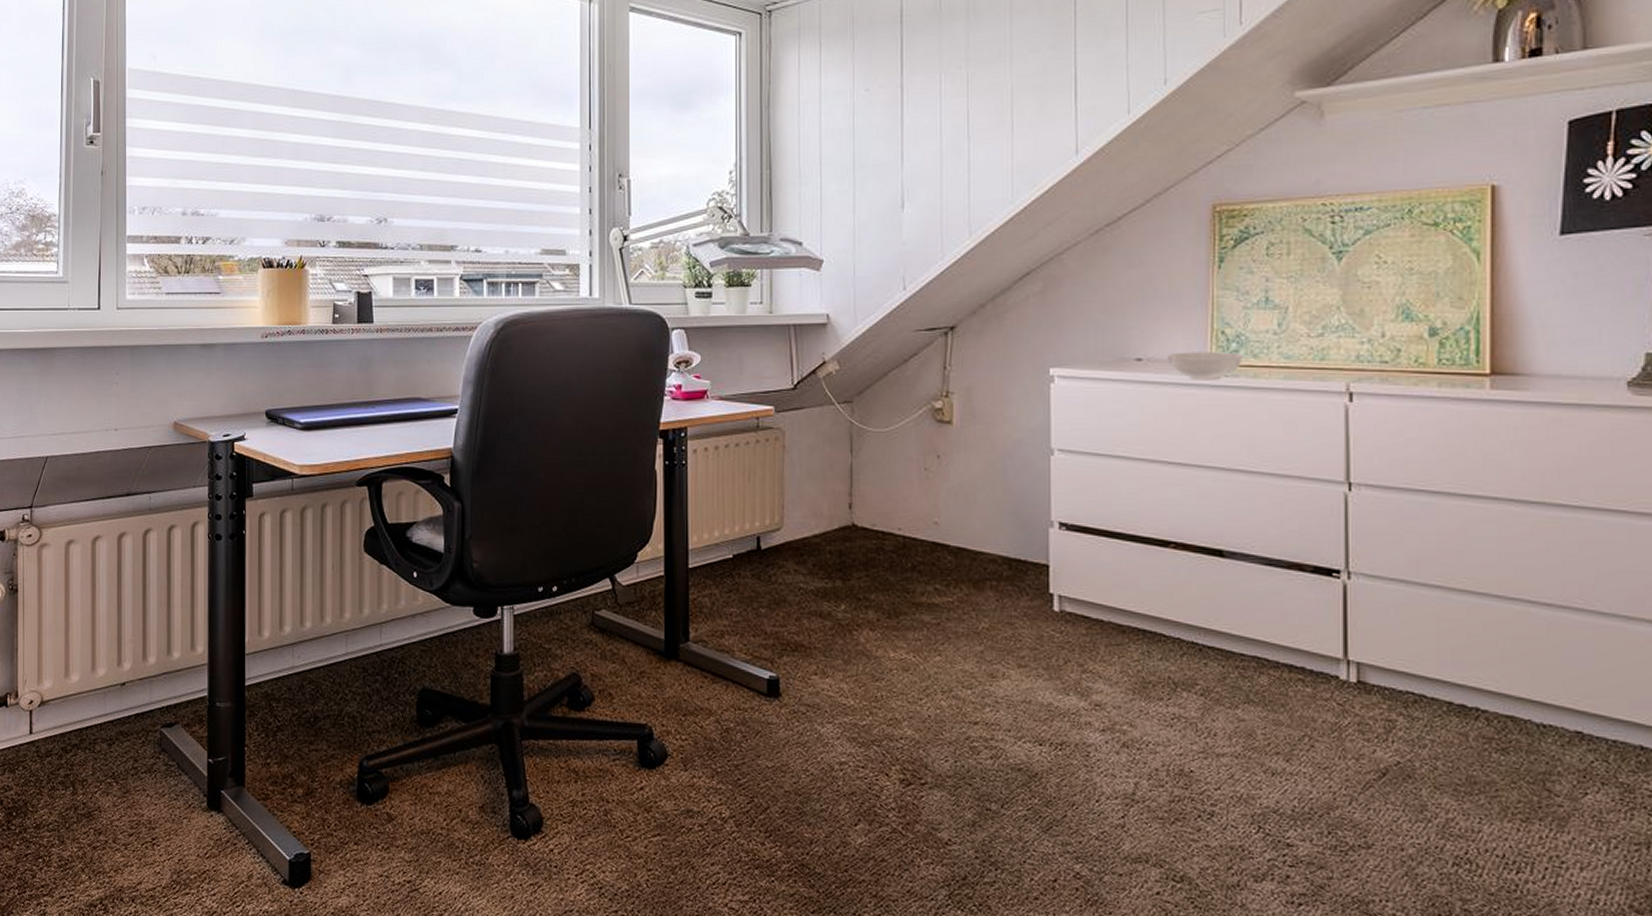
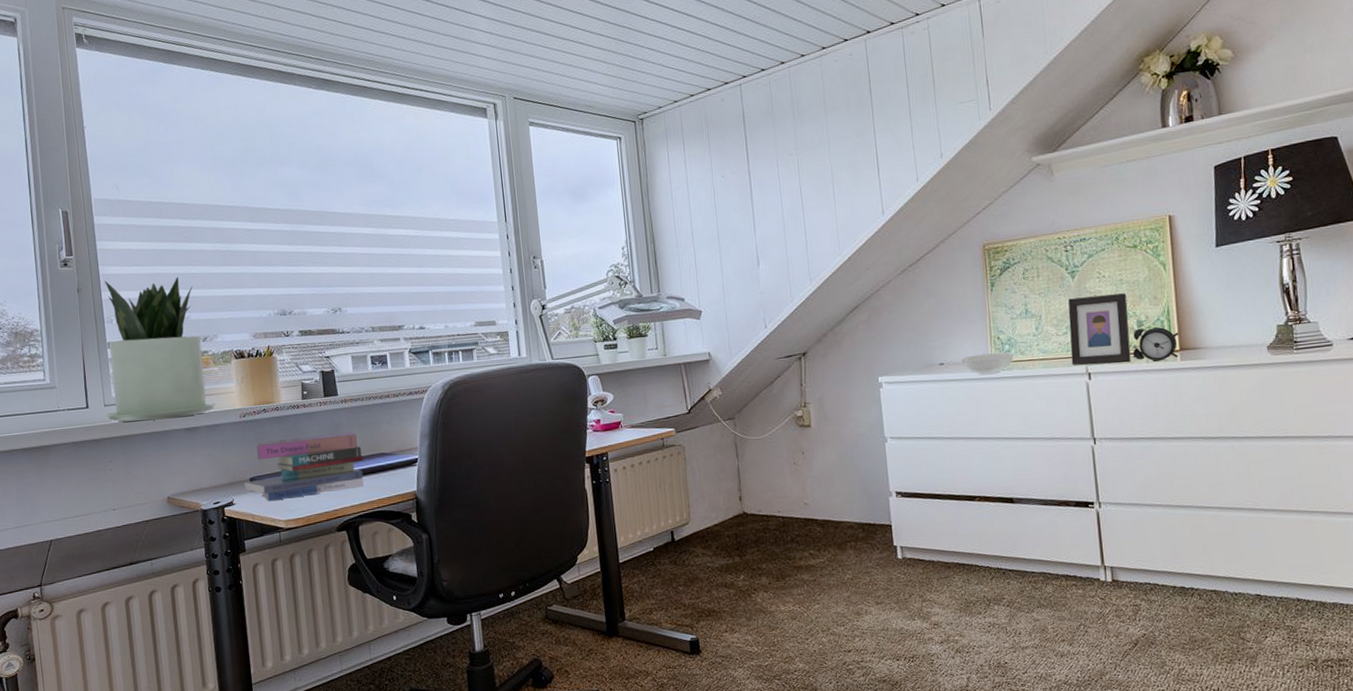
planter: none [117,164,237,331] -> present [104,276,216,422]
books: none [259,368,396,441] -> present [244,432,364,502]
picture frame: none [1326,288,1417,384] -> present [1068,293,1132,366]
alarm clock: none [1417,338,1491,386] -> present [1132,327,1179,362]

